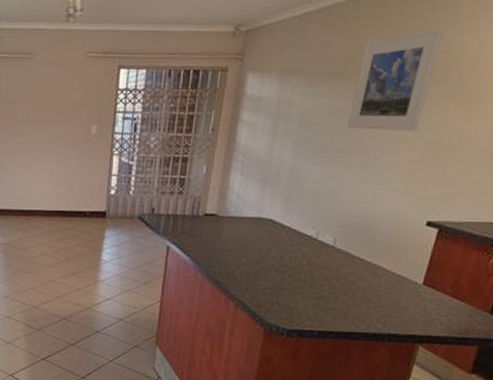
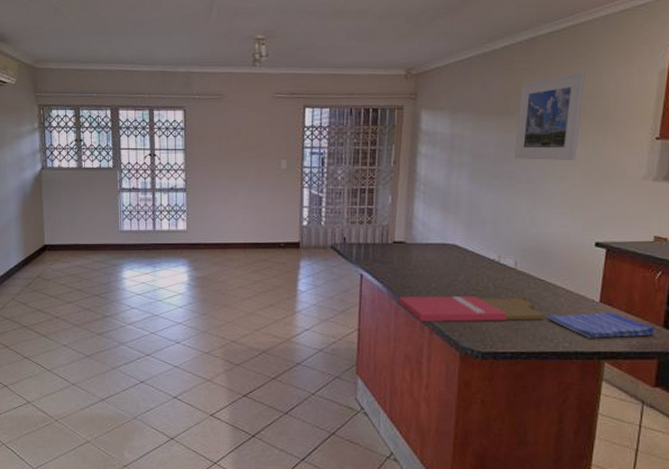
cutting board: none [204,270,360,300] -> present [398,296,544,322]
dish towel: none [362,295,481,322] -> present [547,312,655,338]

